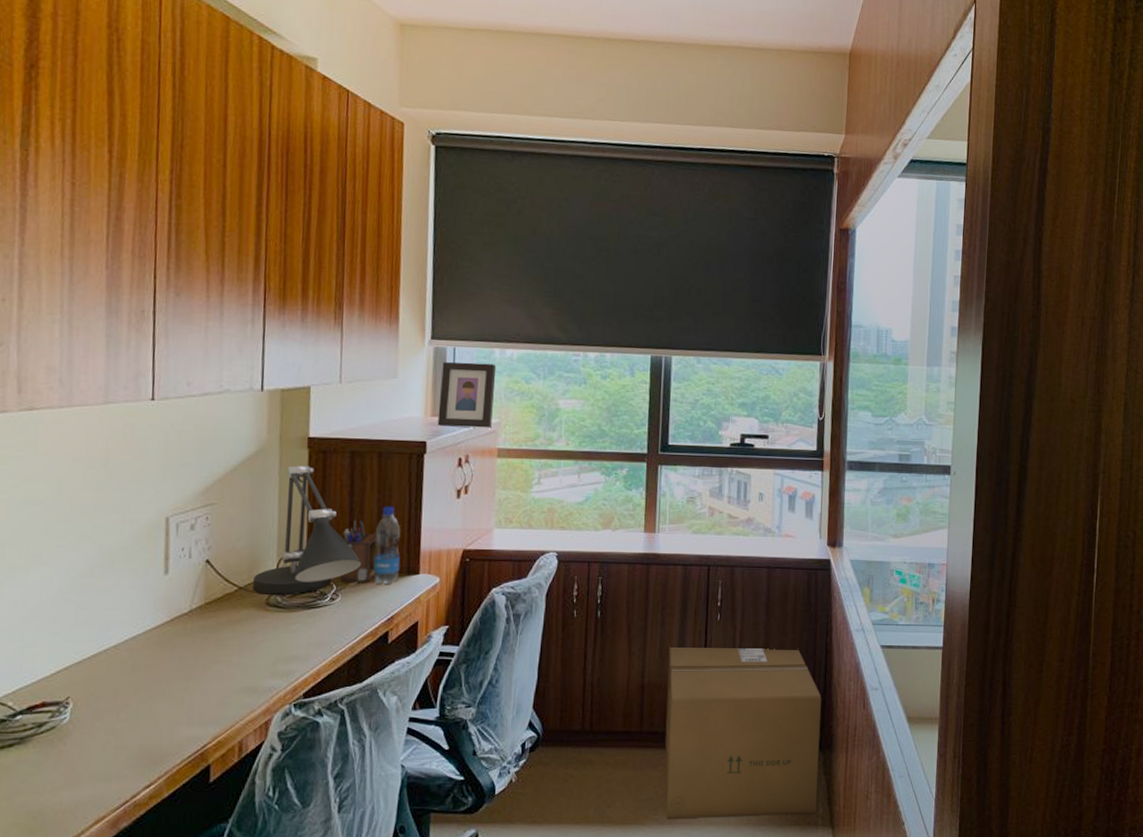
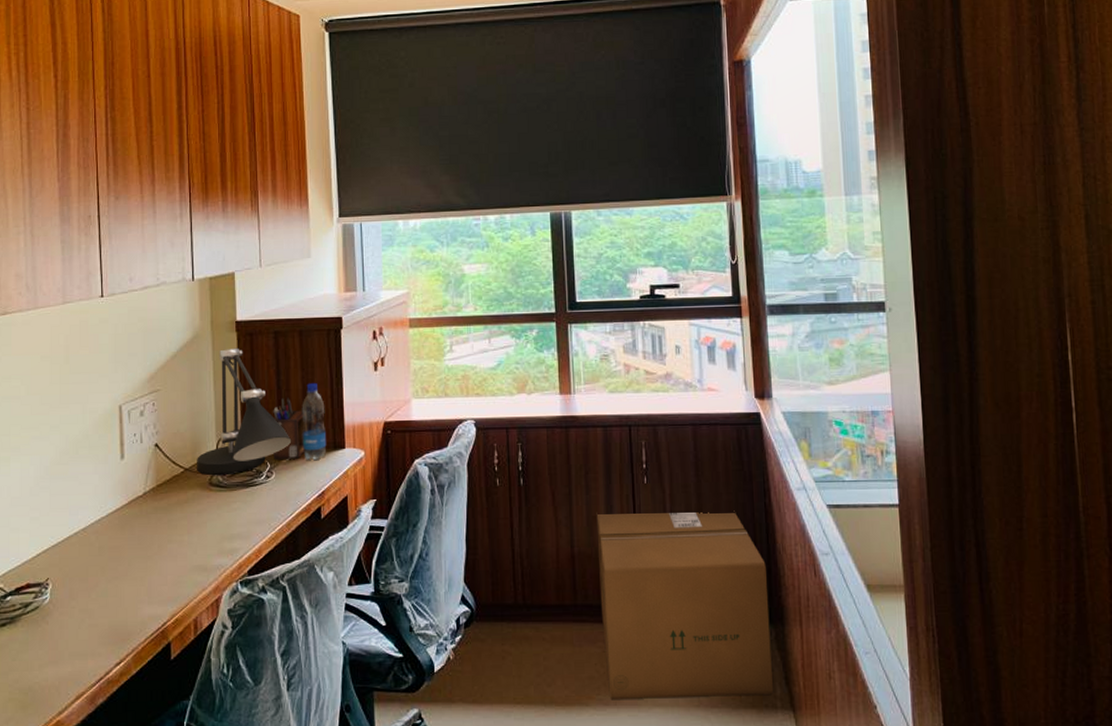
picture frame: present [437,361,497,428] -> none [350,235,402,302]

